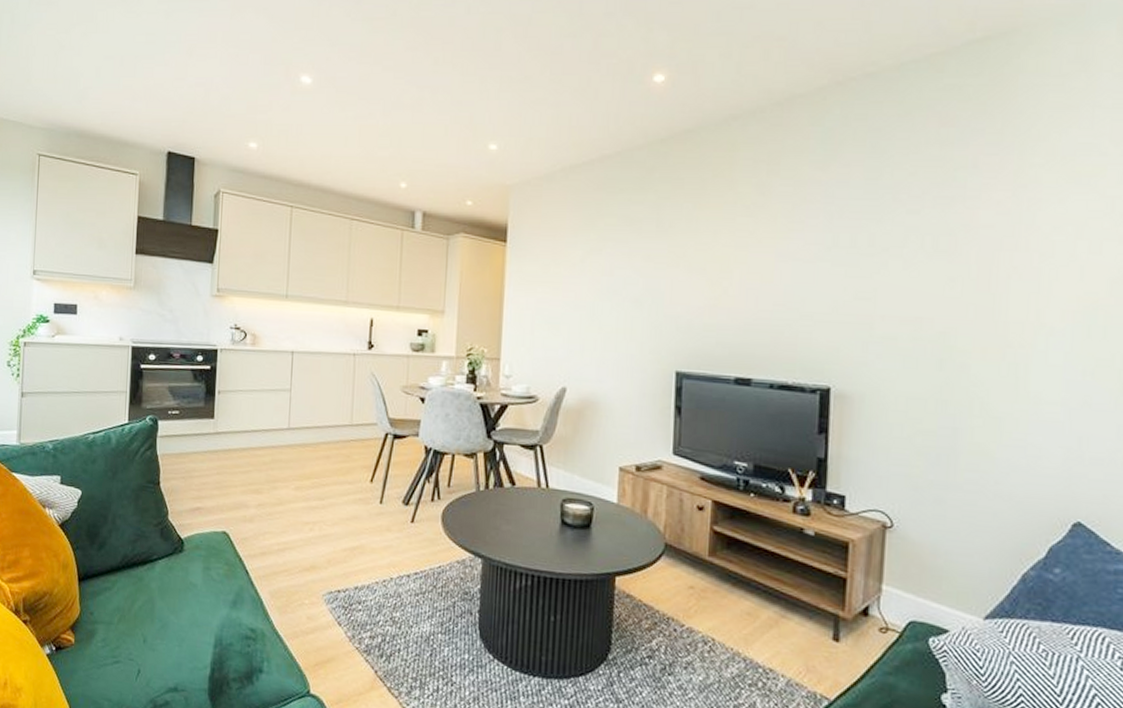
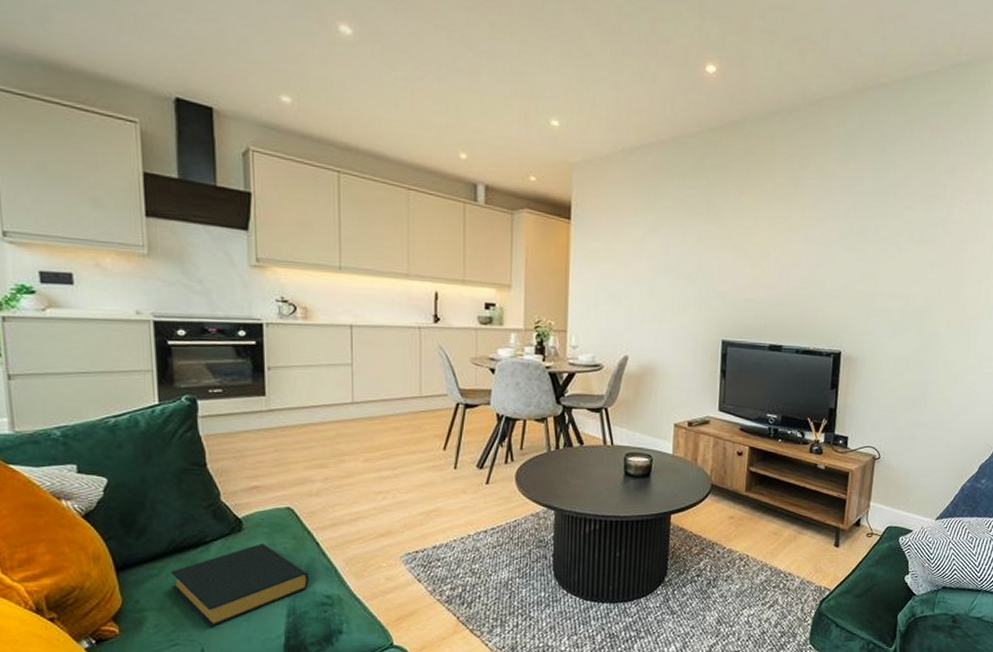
hardback book: none [120,566,236,648] -> present [170,543,309,627]

